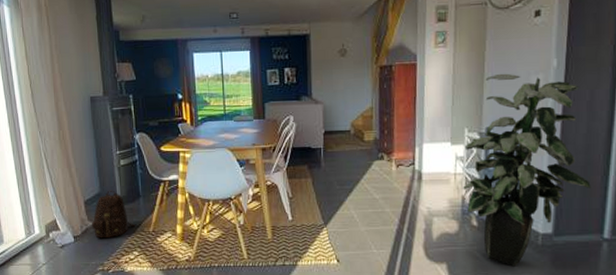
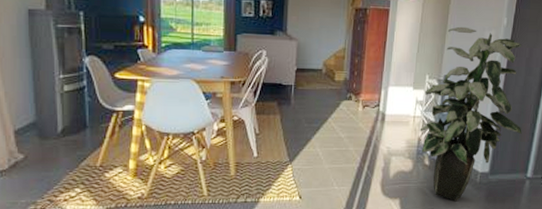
backpack: present [91,190,136,239] -> none [22,119,80,174]

